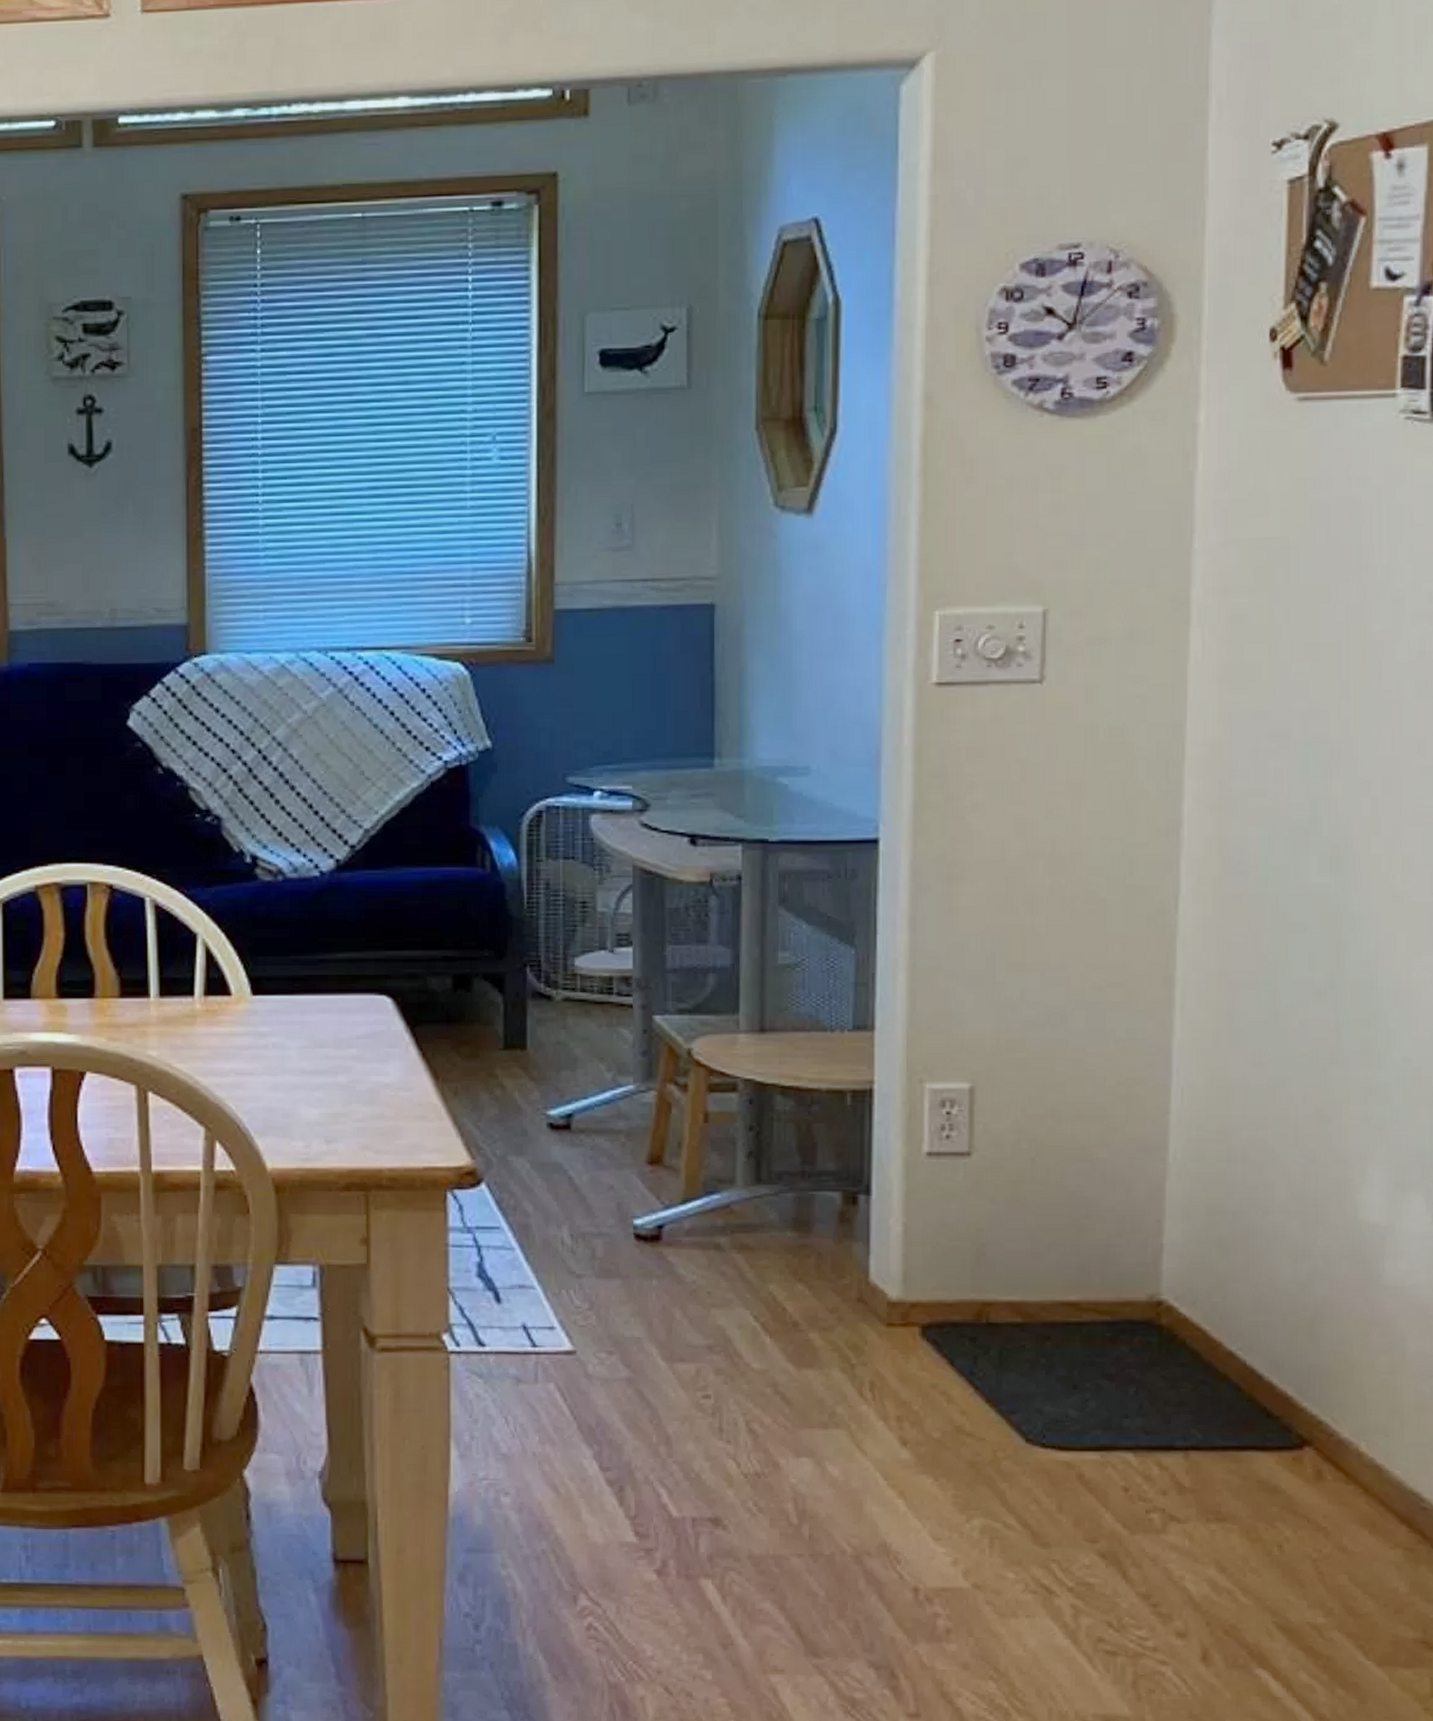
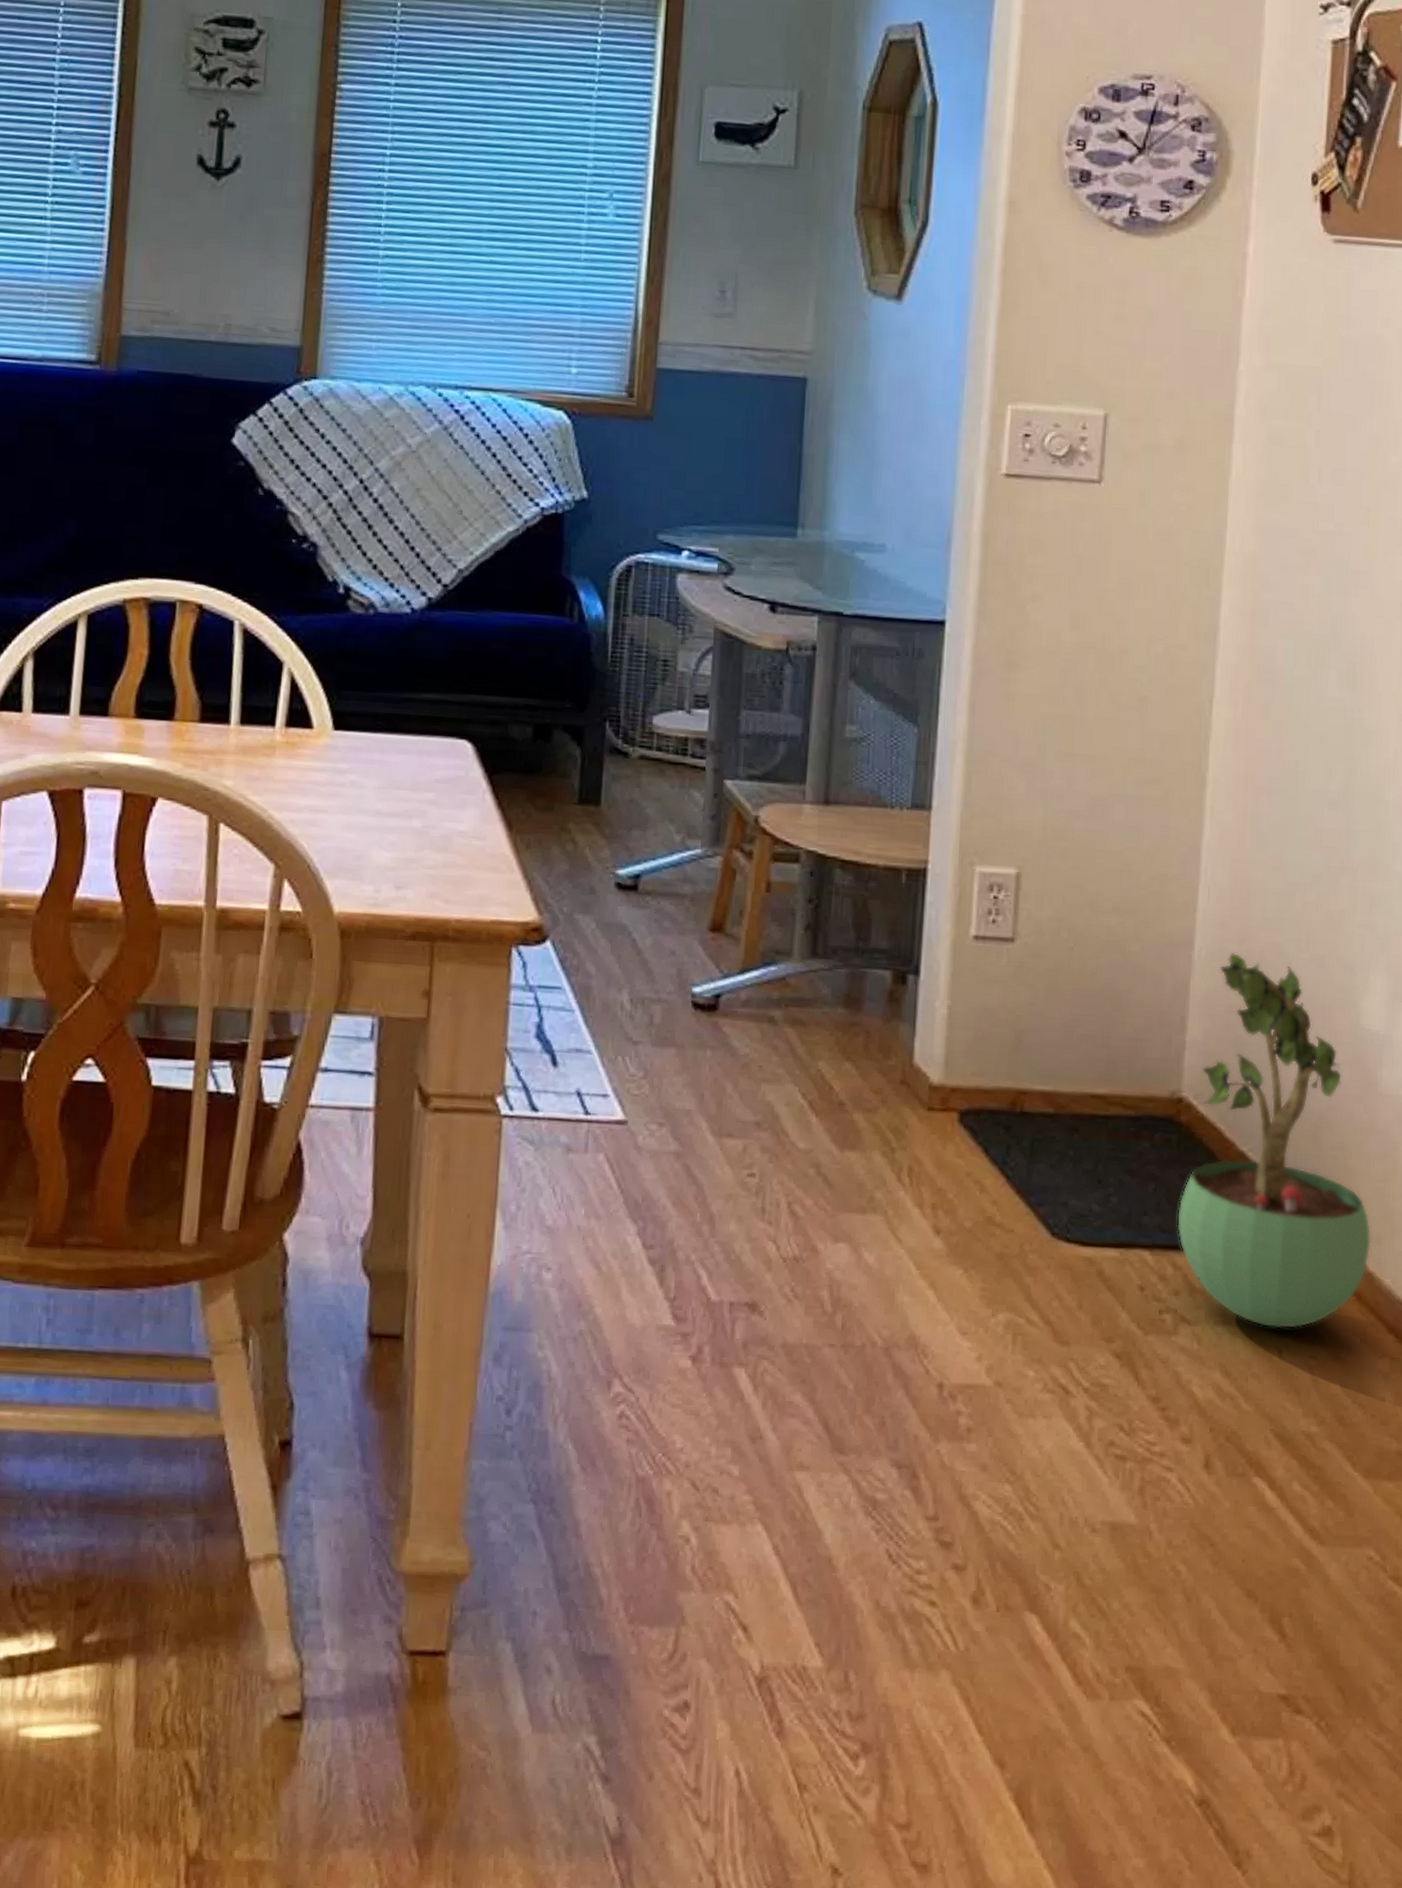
potted plant: none [1161,1152,1378,1524] -> present [1176,952,1372,1329]

